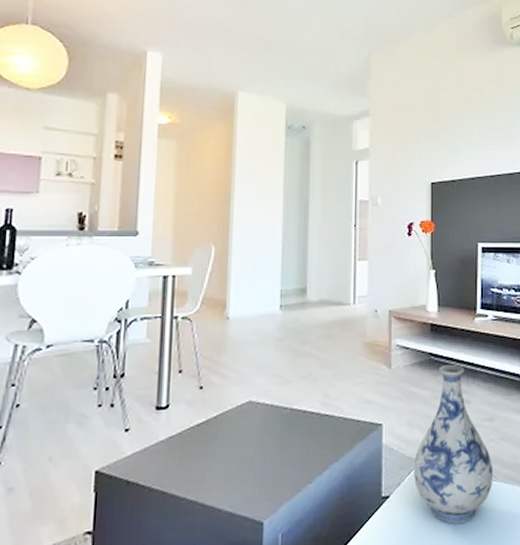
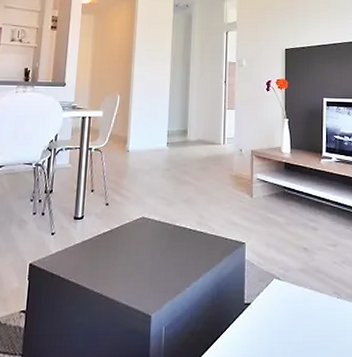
vase: present [413,365,494,524] -> none [270,198,337,332]

